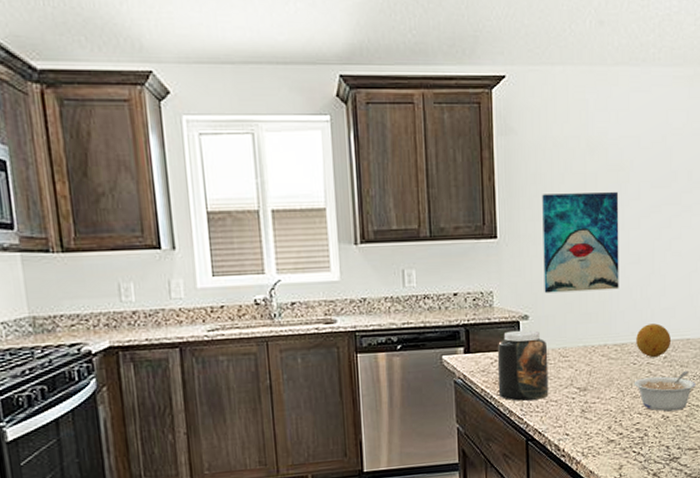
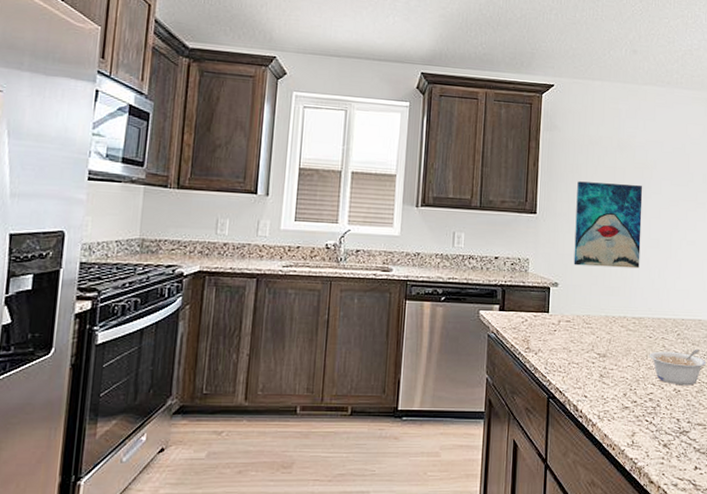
jar: present [497,330,549,401] -> none [526,295,573,360]
fruit: present [636,323,670,358] -> none [653,302,684,334]

